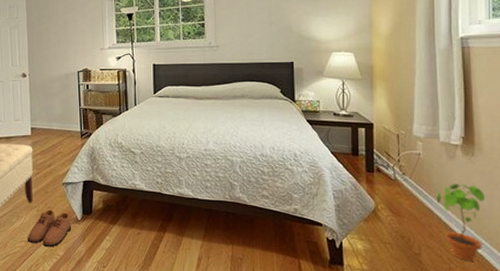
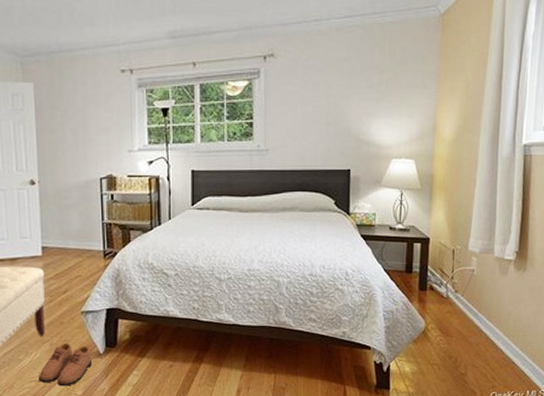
potted plant: present [436,184,485,261] -> none [486,300,532,379]

